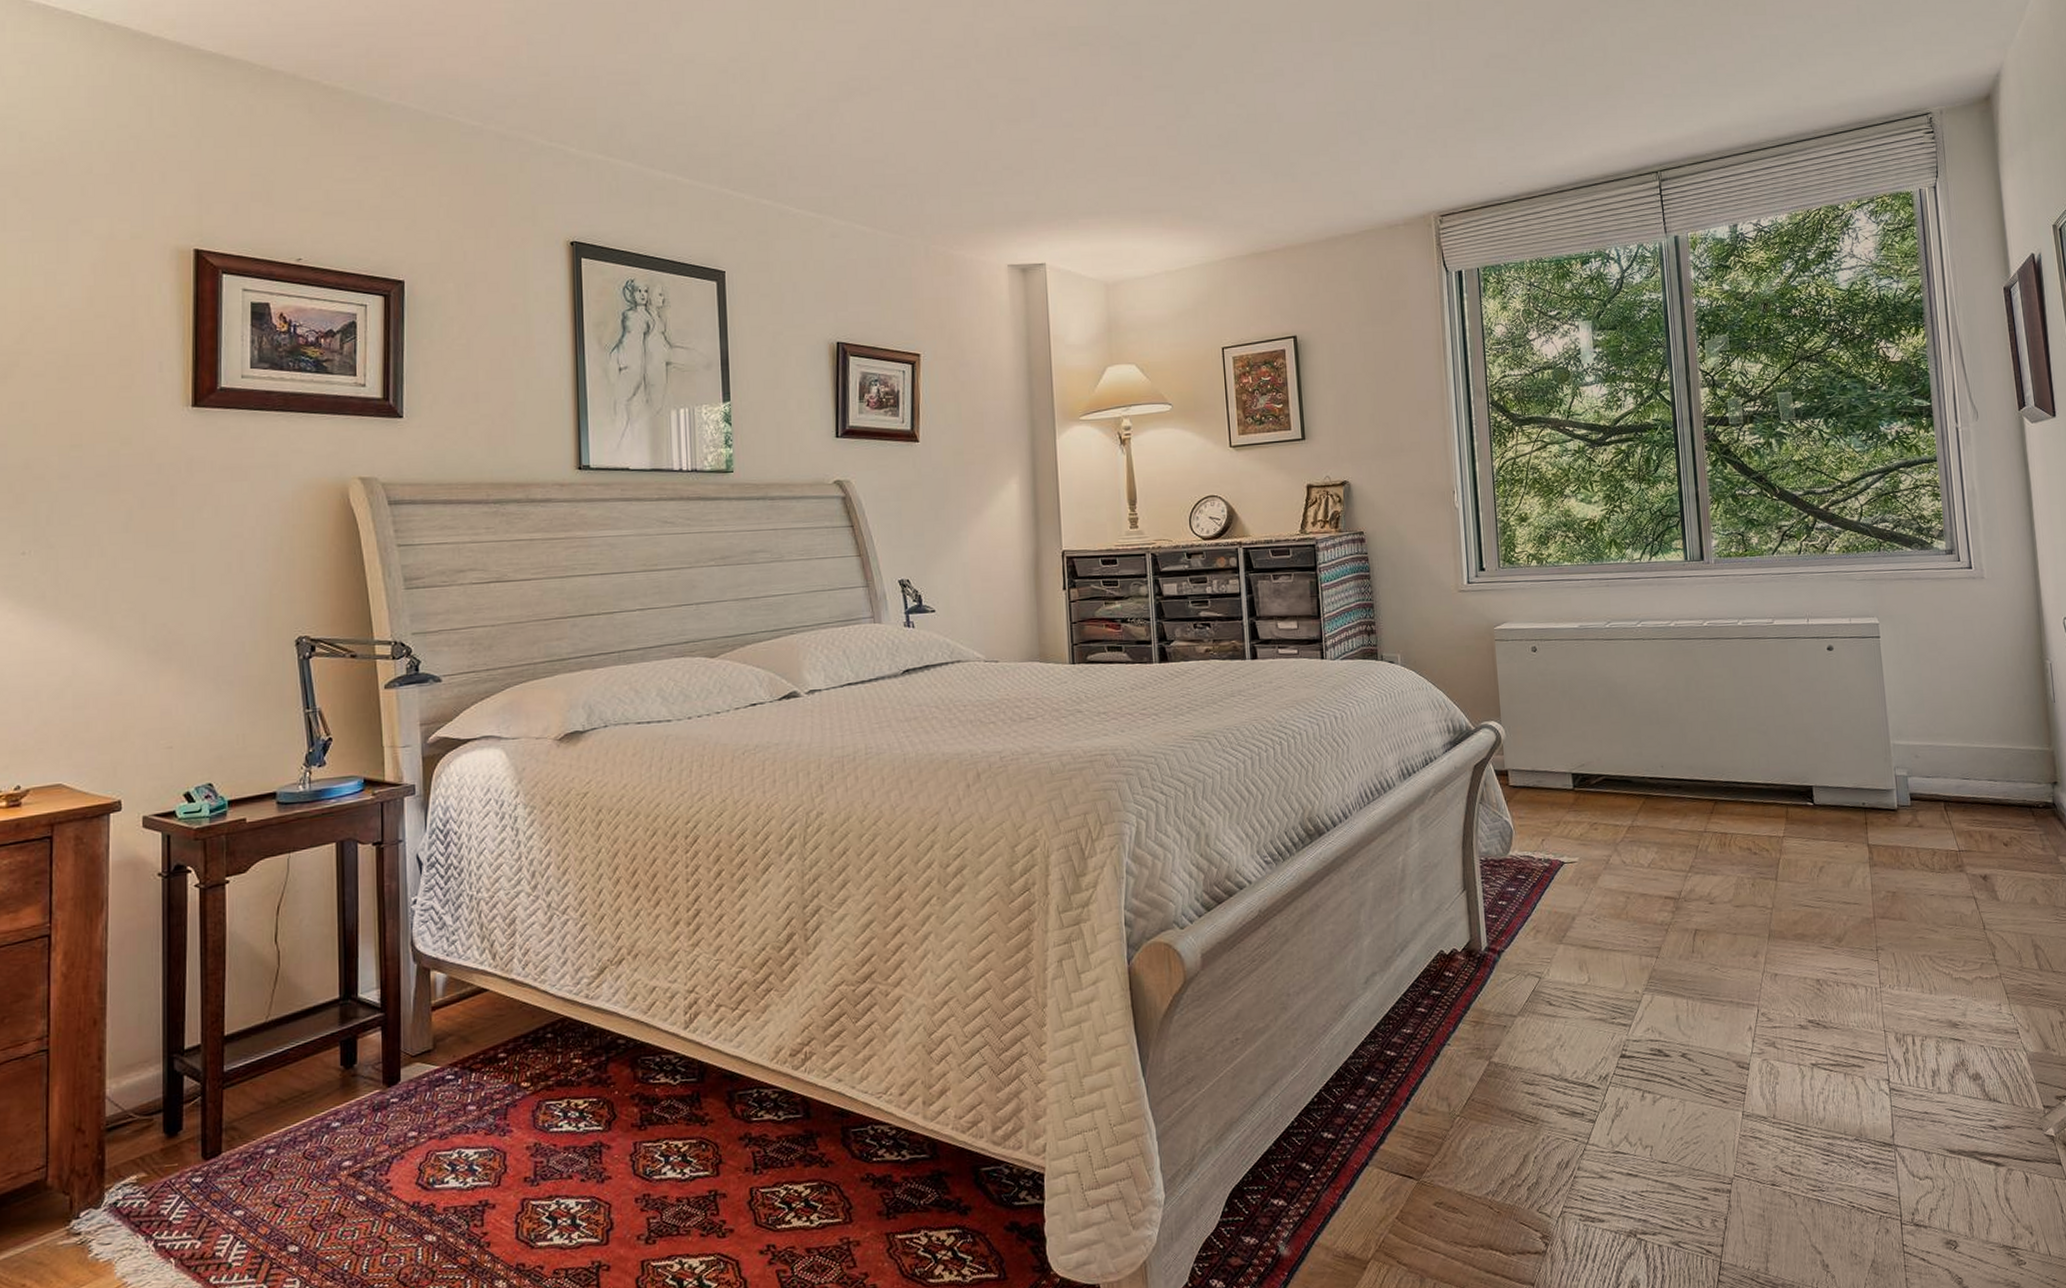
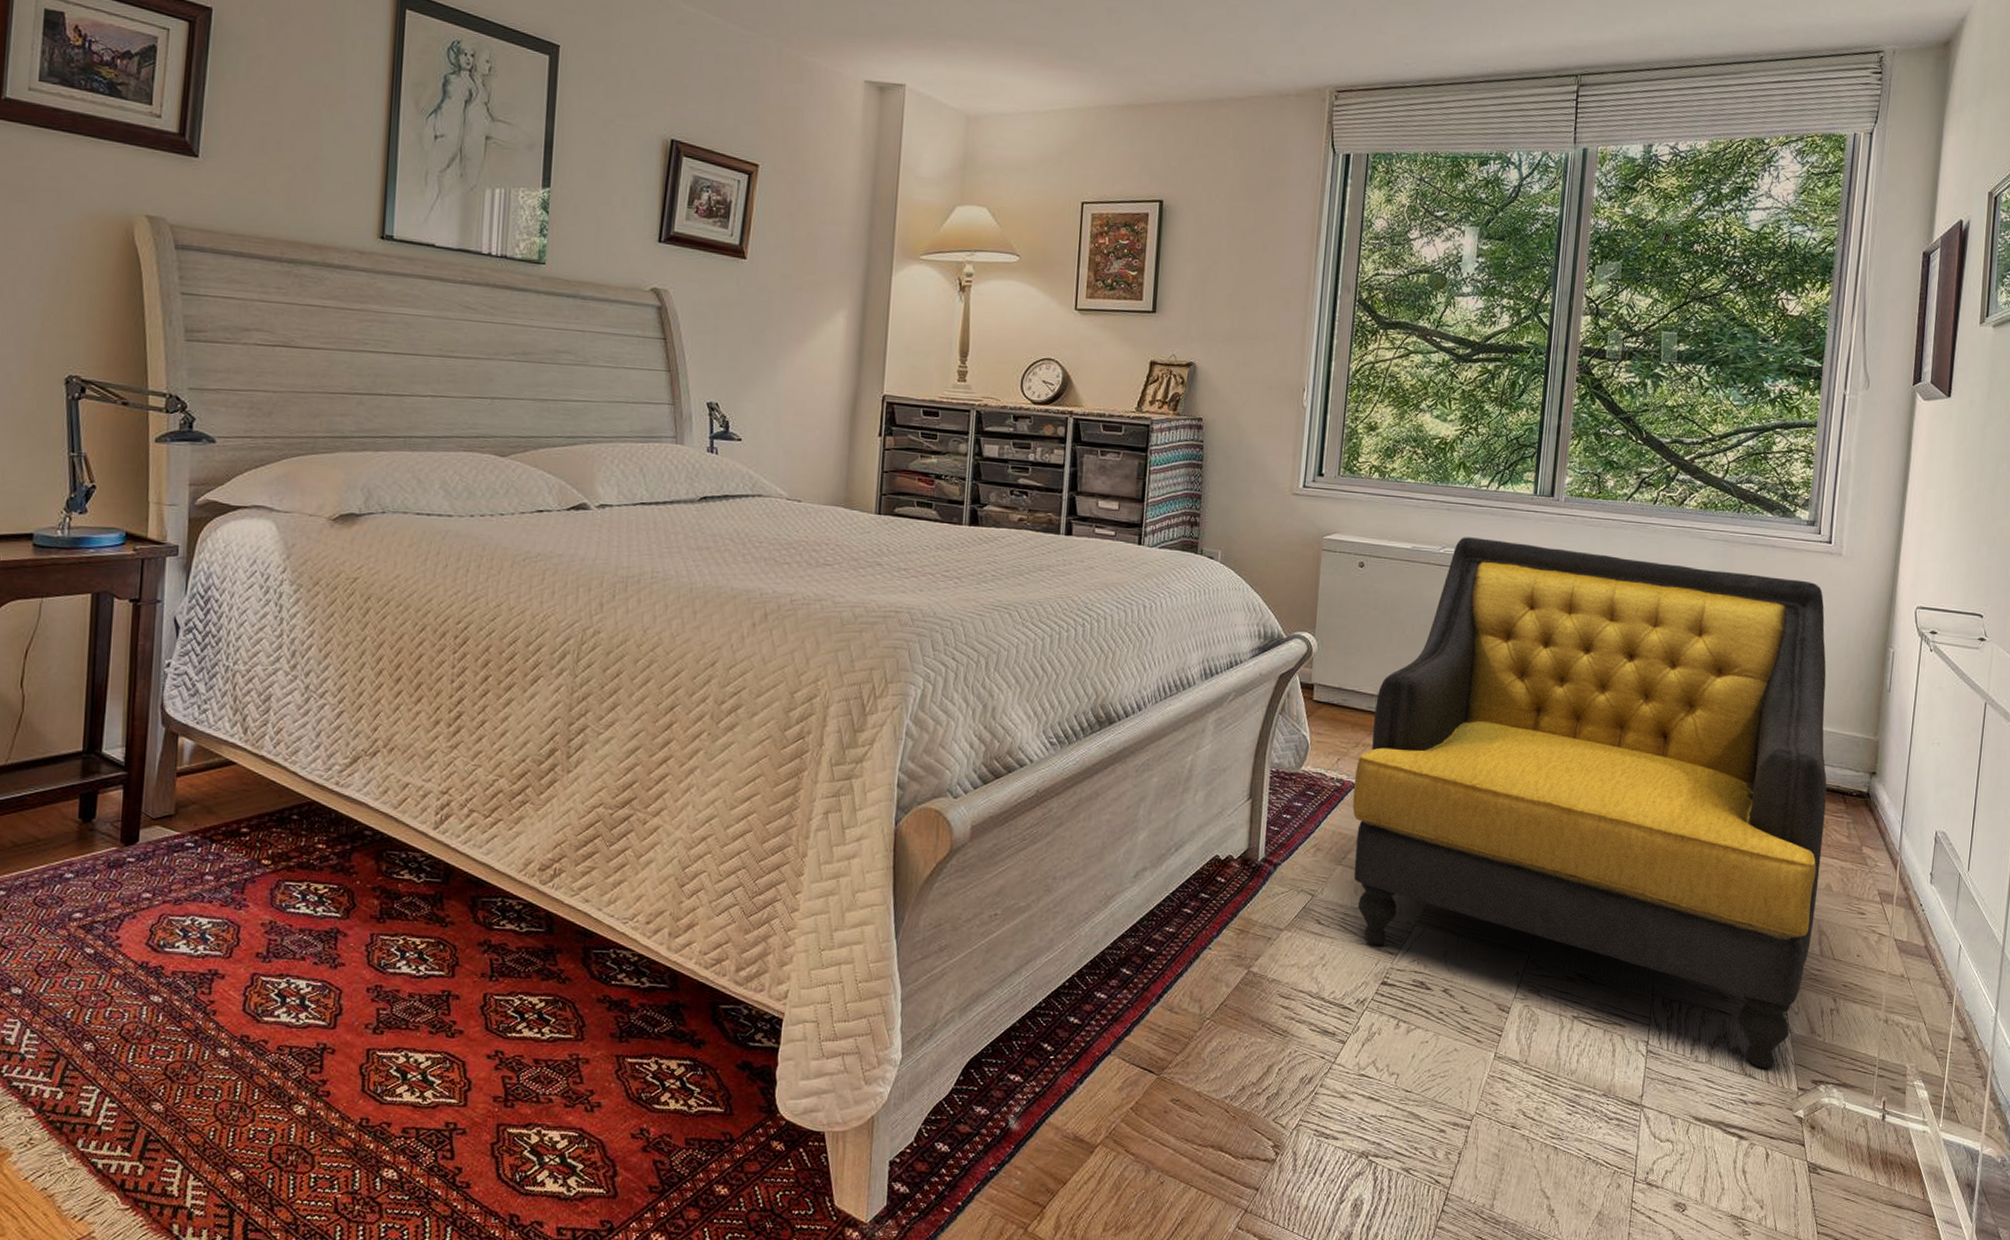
armchair: none [1561,607,2028,1091] -> present [1352,537,1827,1069]

